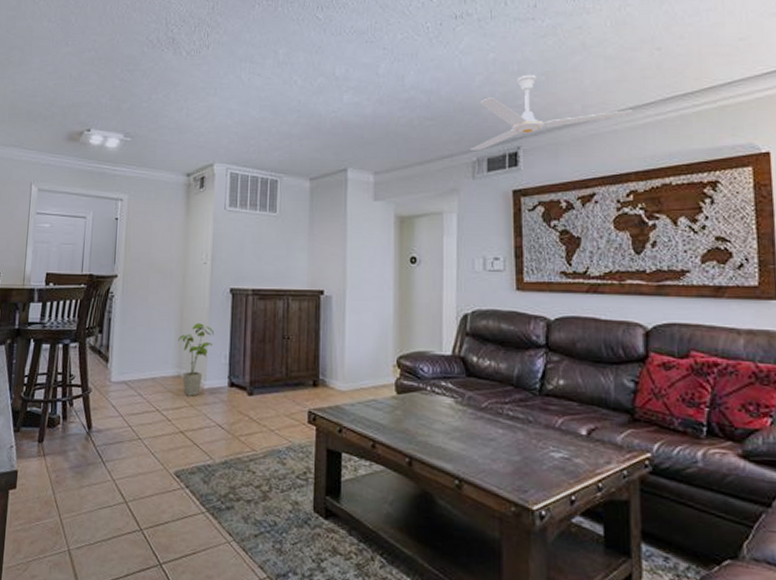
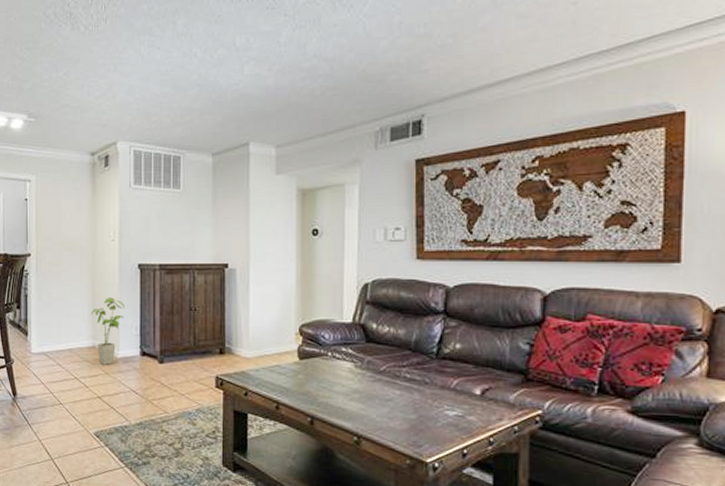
ceiling fan: present [469,75,633,151] -> none [372,37,543,121]

